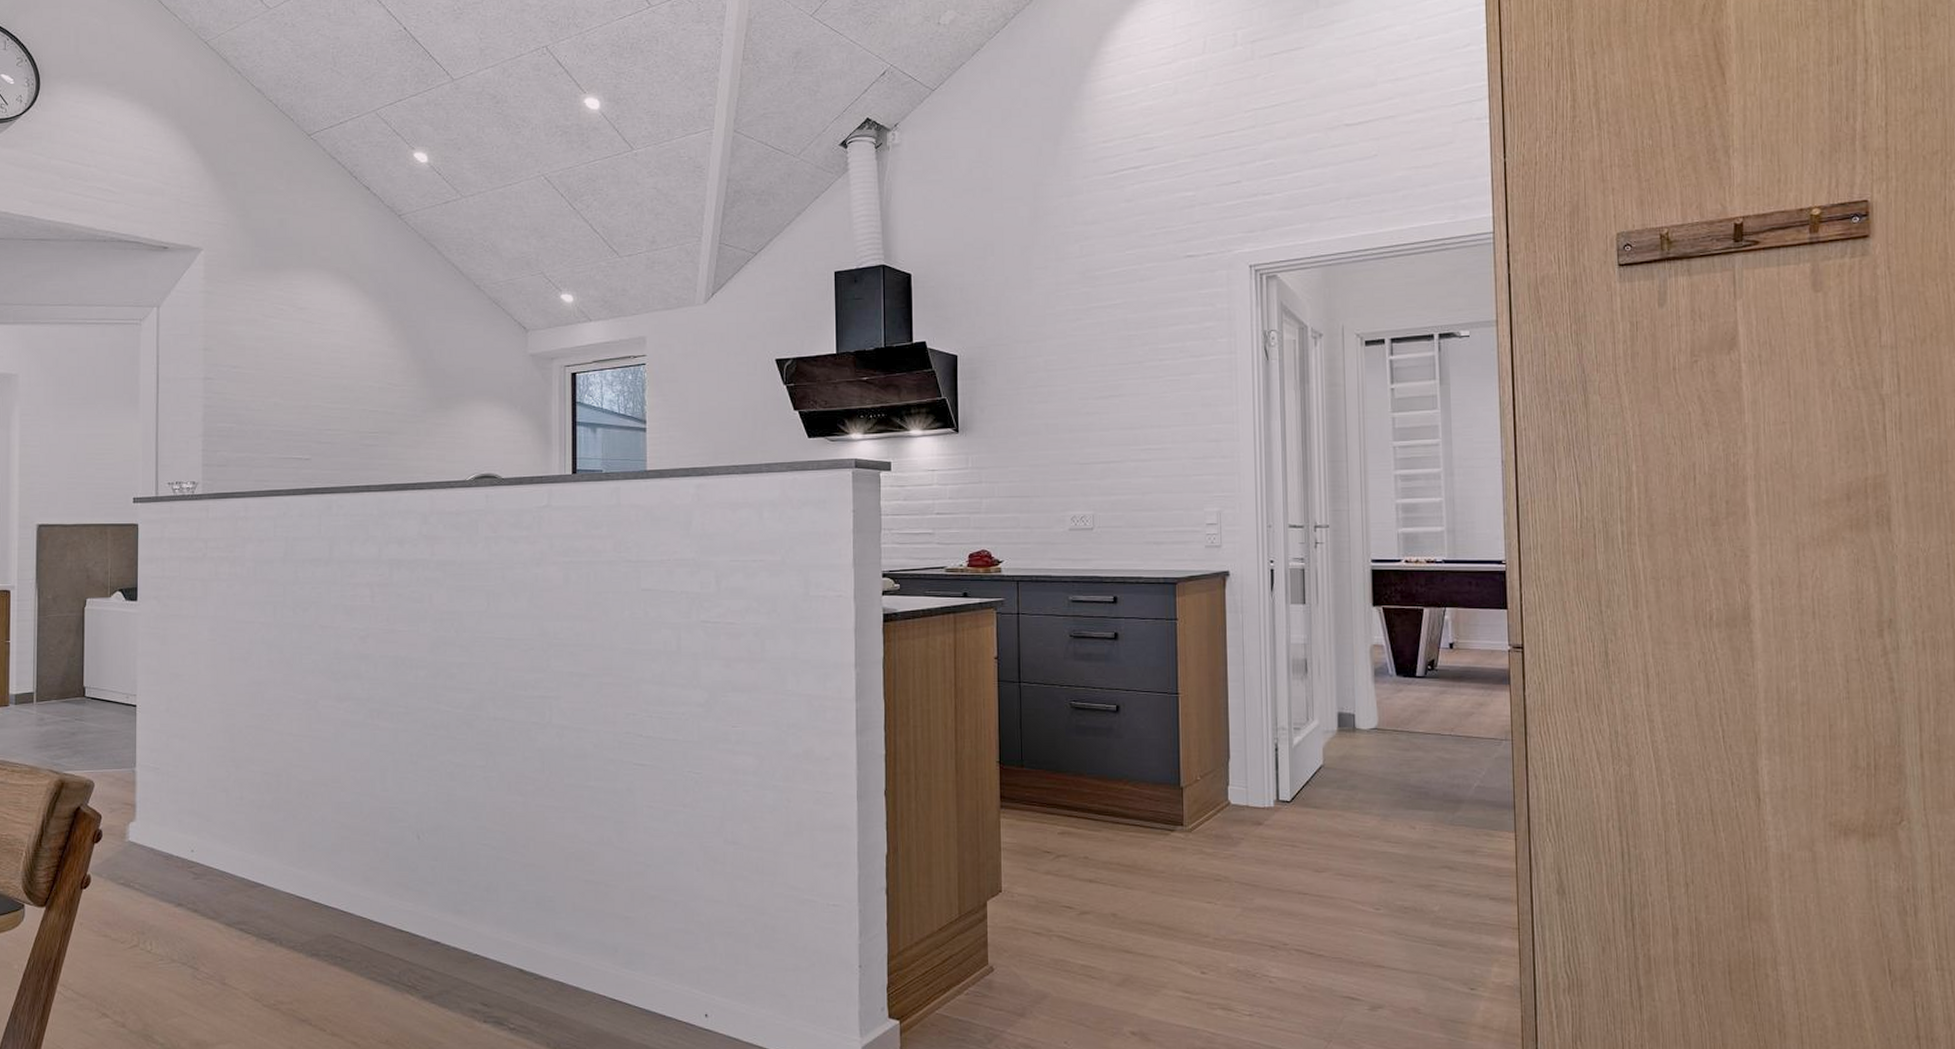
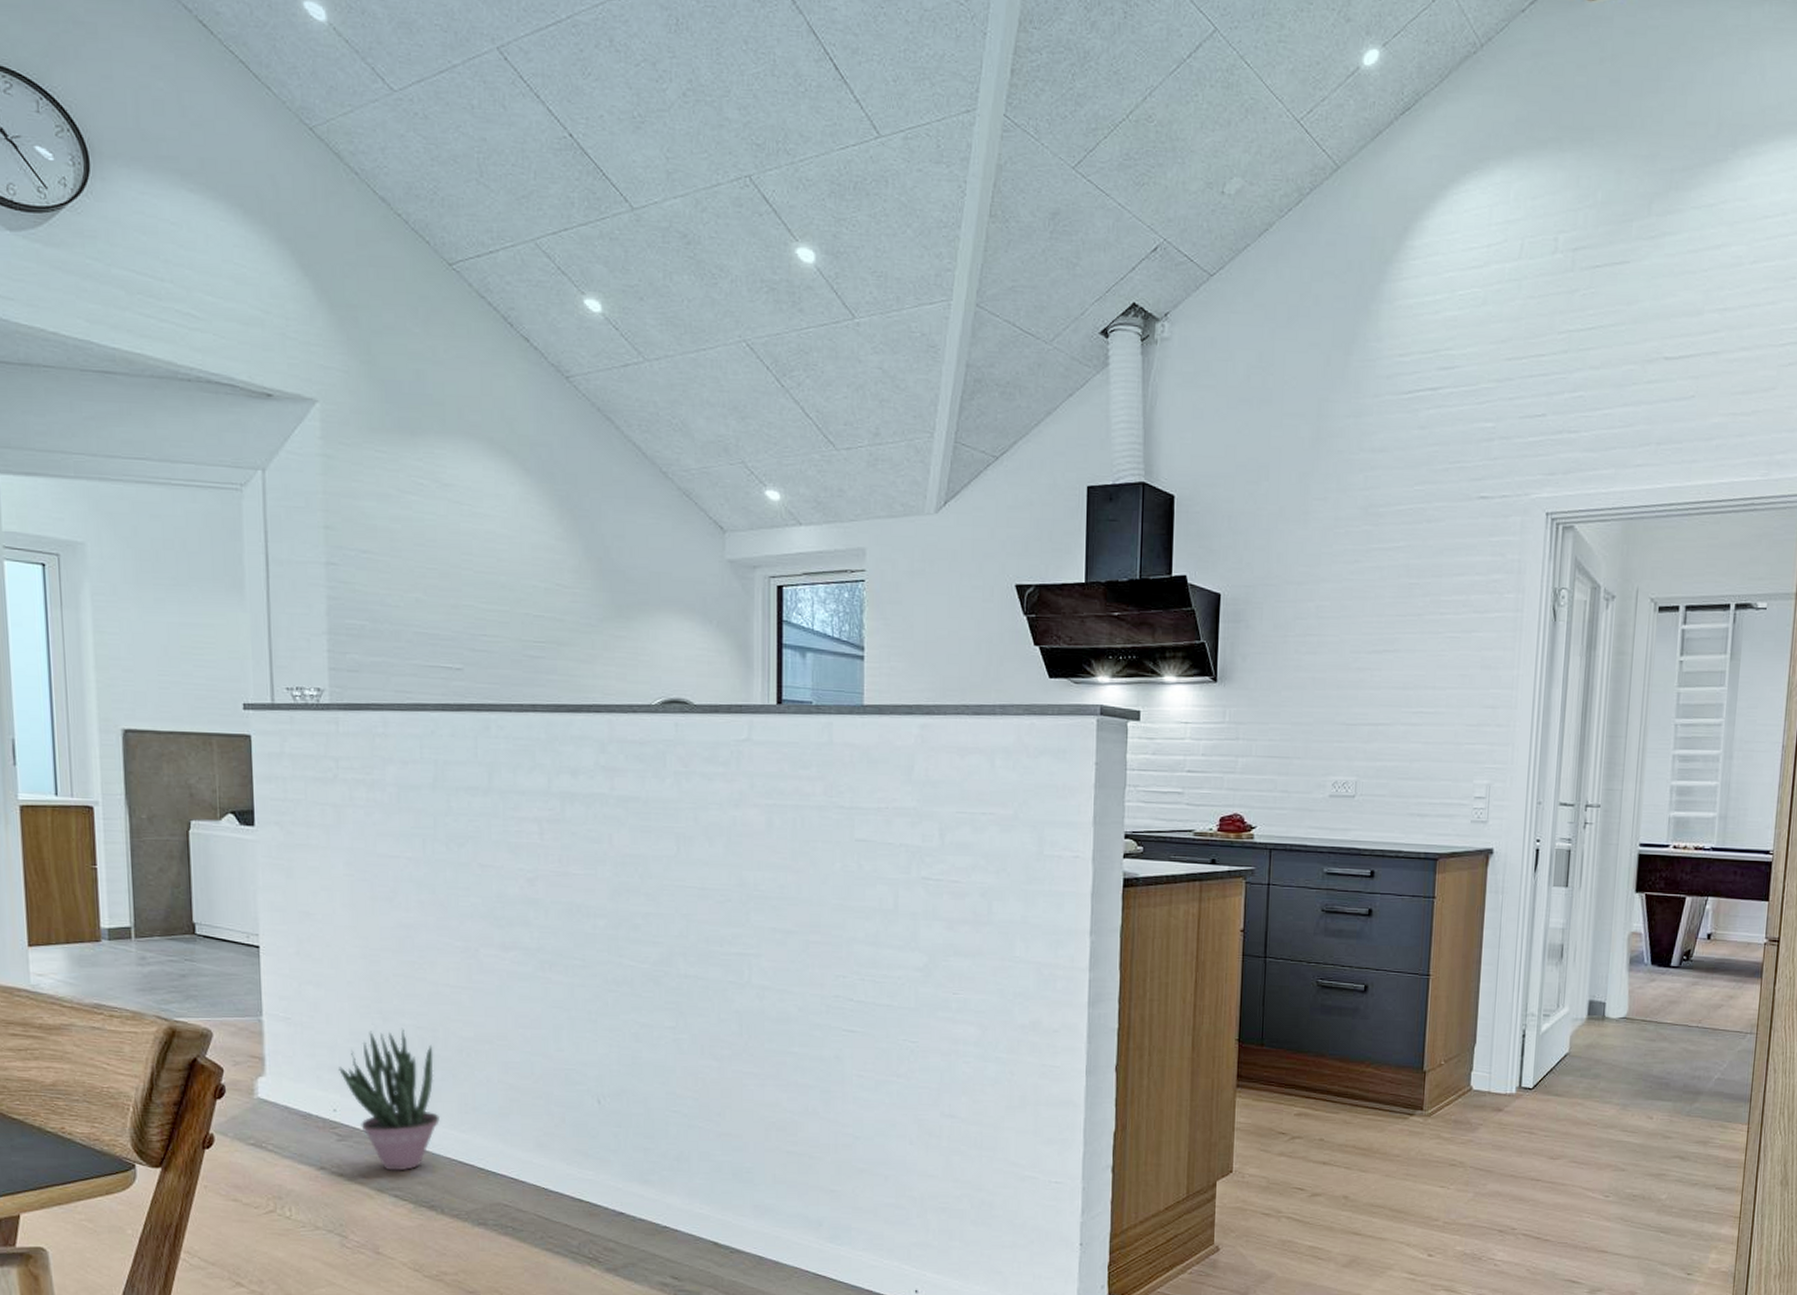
potted plant: none [197,774,281,906] -> present [339,1027,440,1171]

